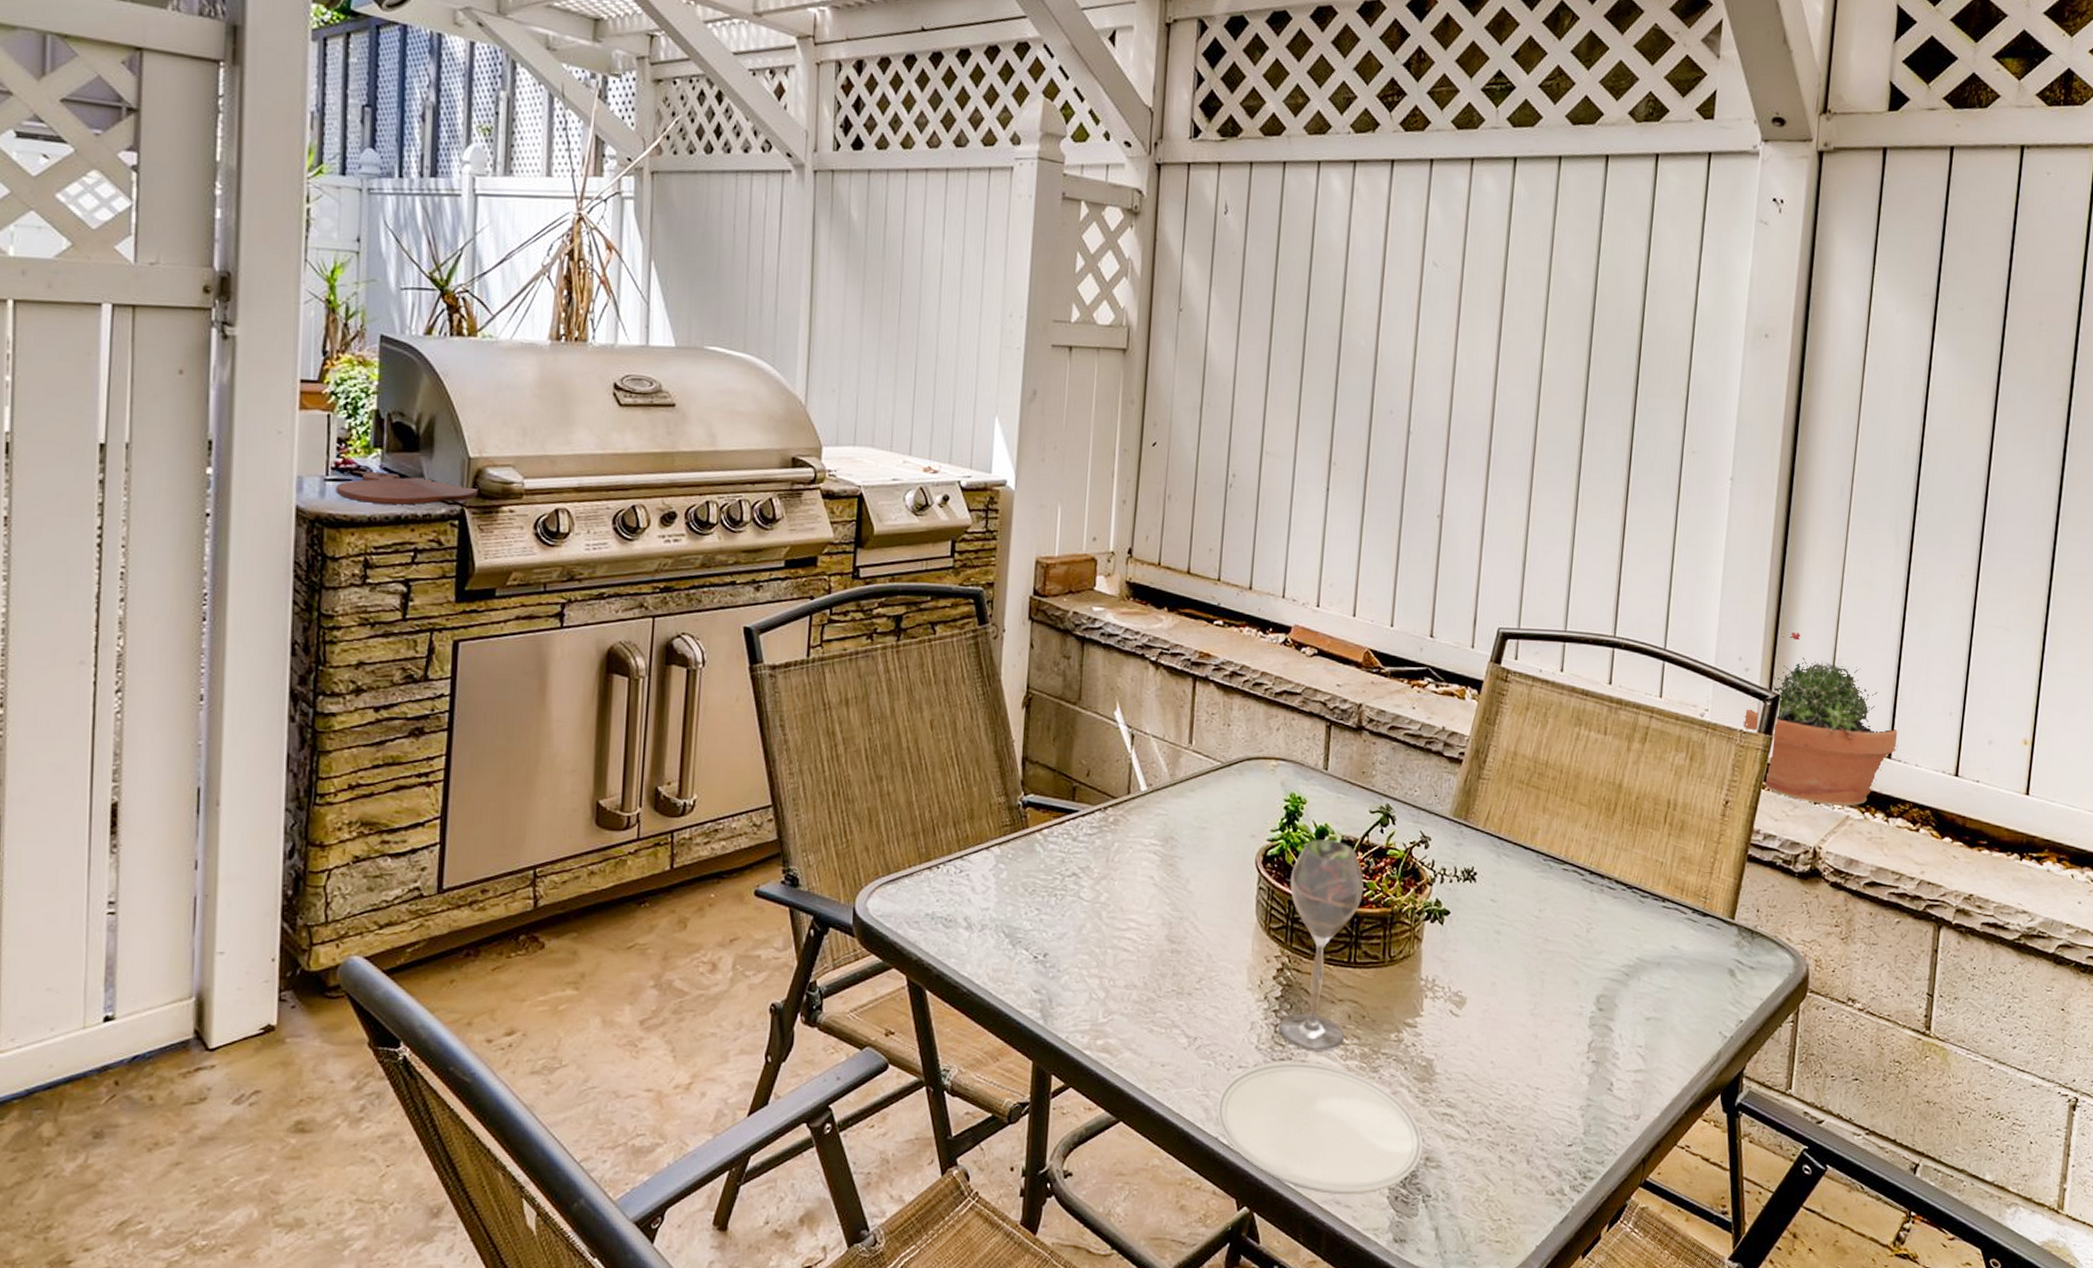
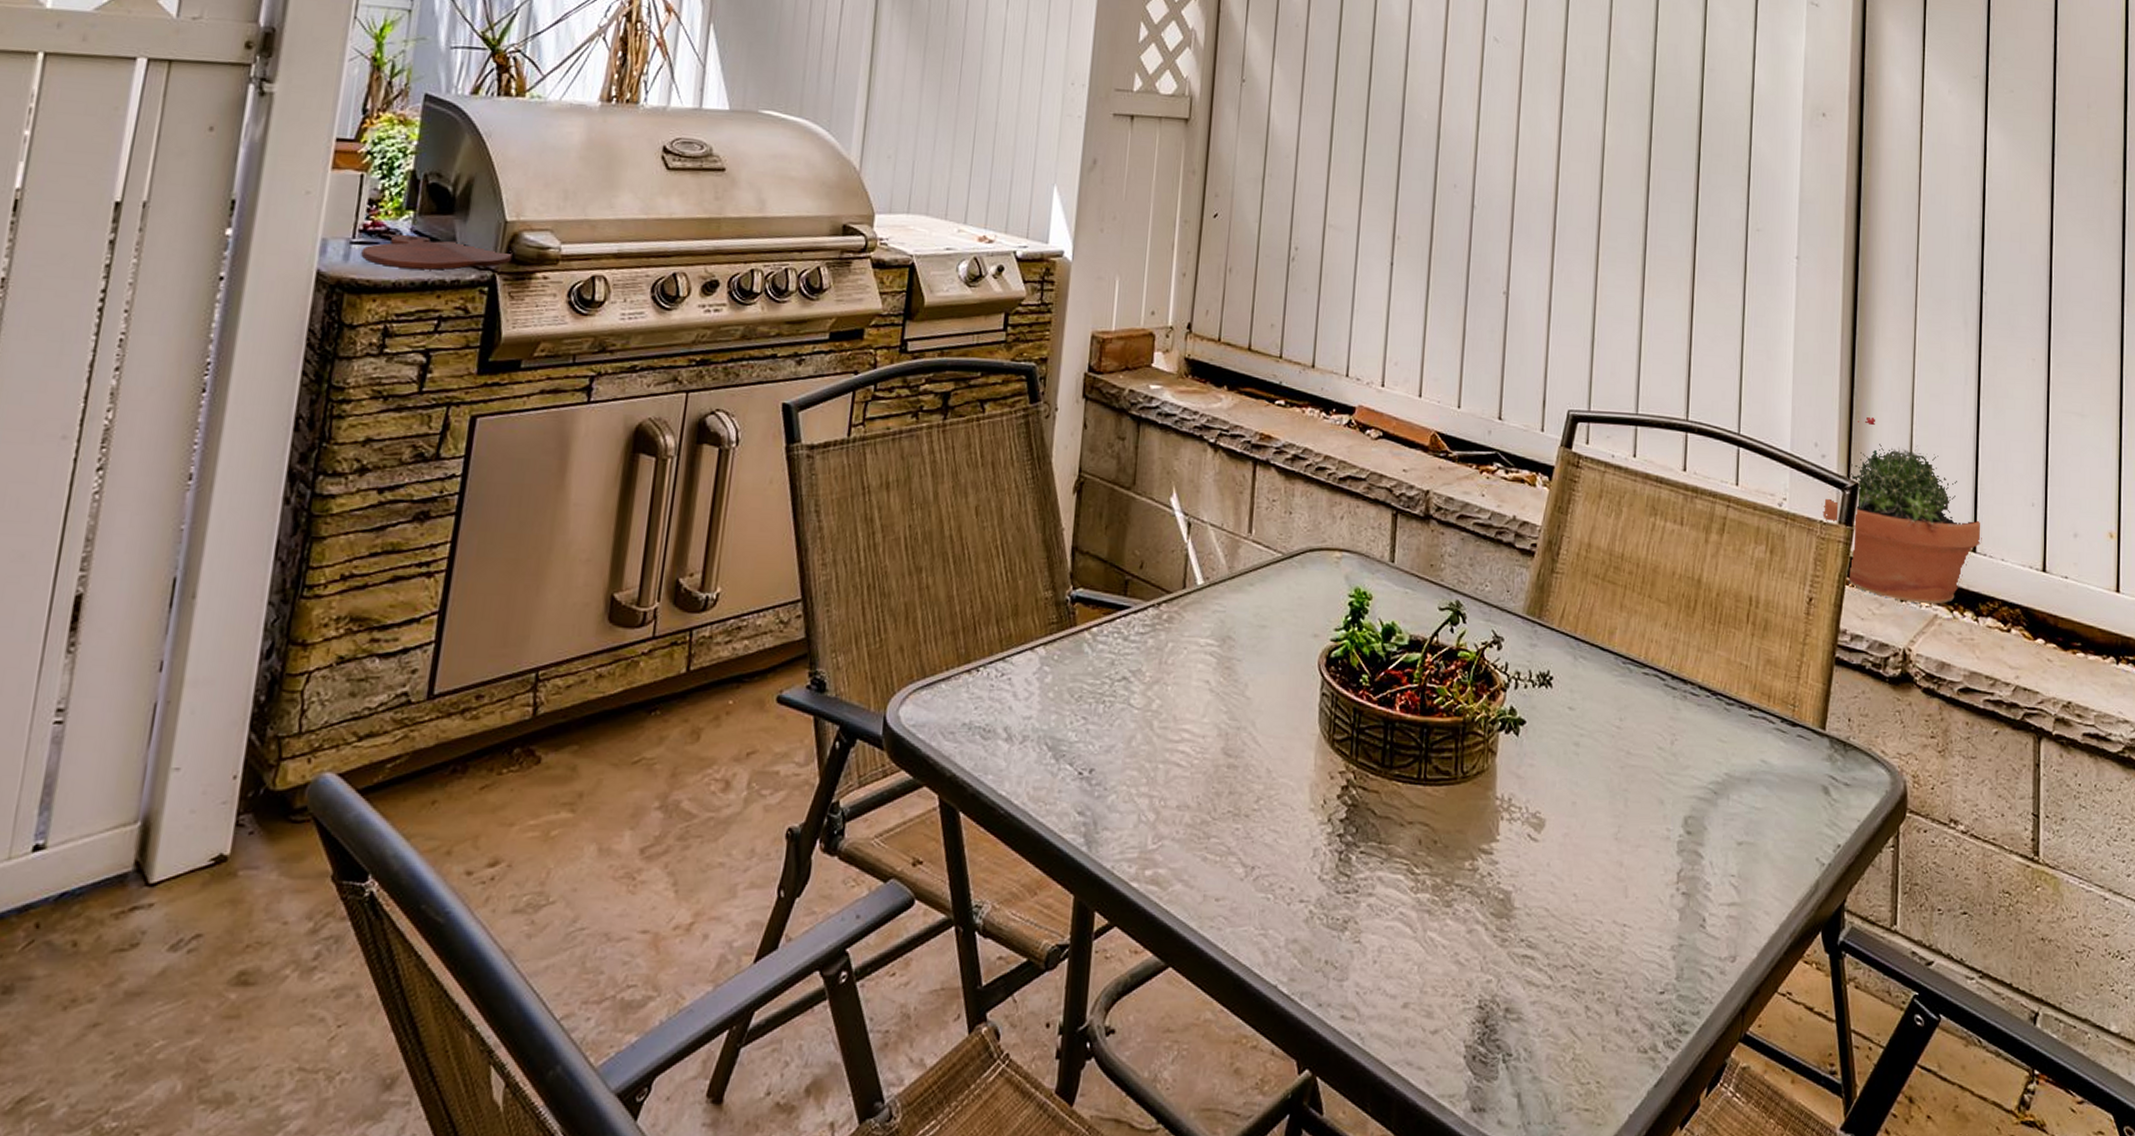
plate: present [1216,1061,1424,1194] -> none [1275,894,1503,1053]
wineglass: present [1279,839,1364,1052] -> none [1344,639,1434,883]

